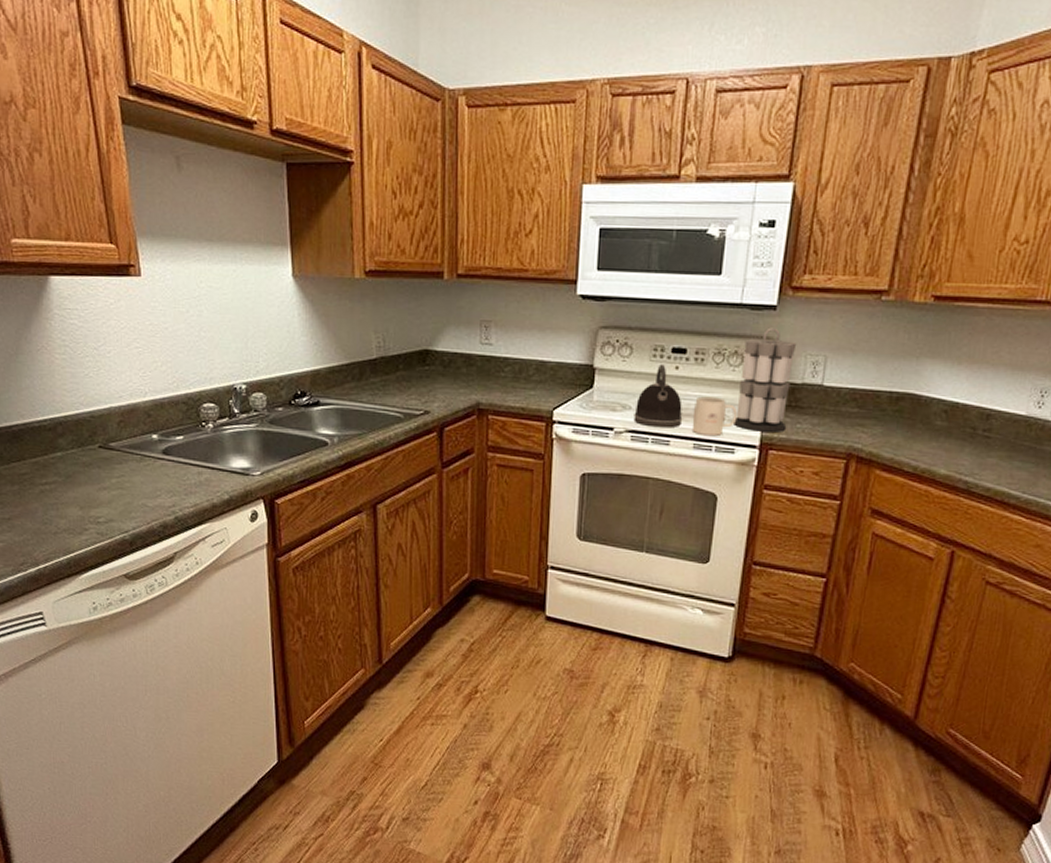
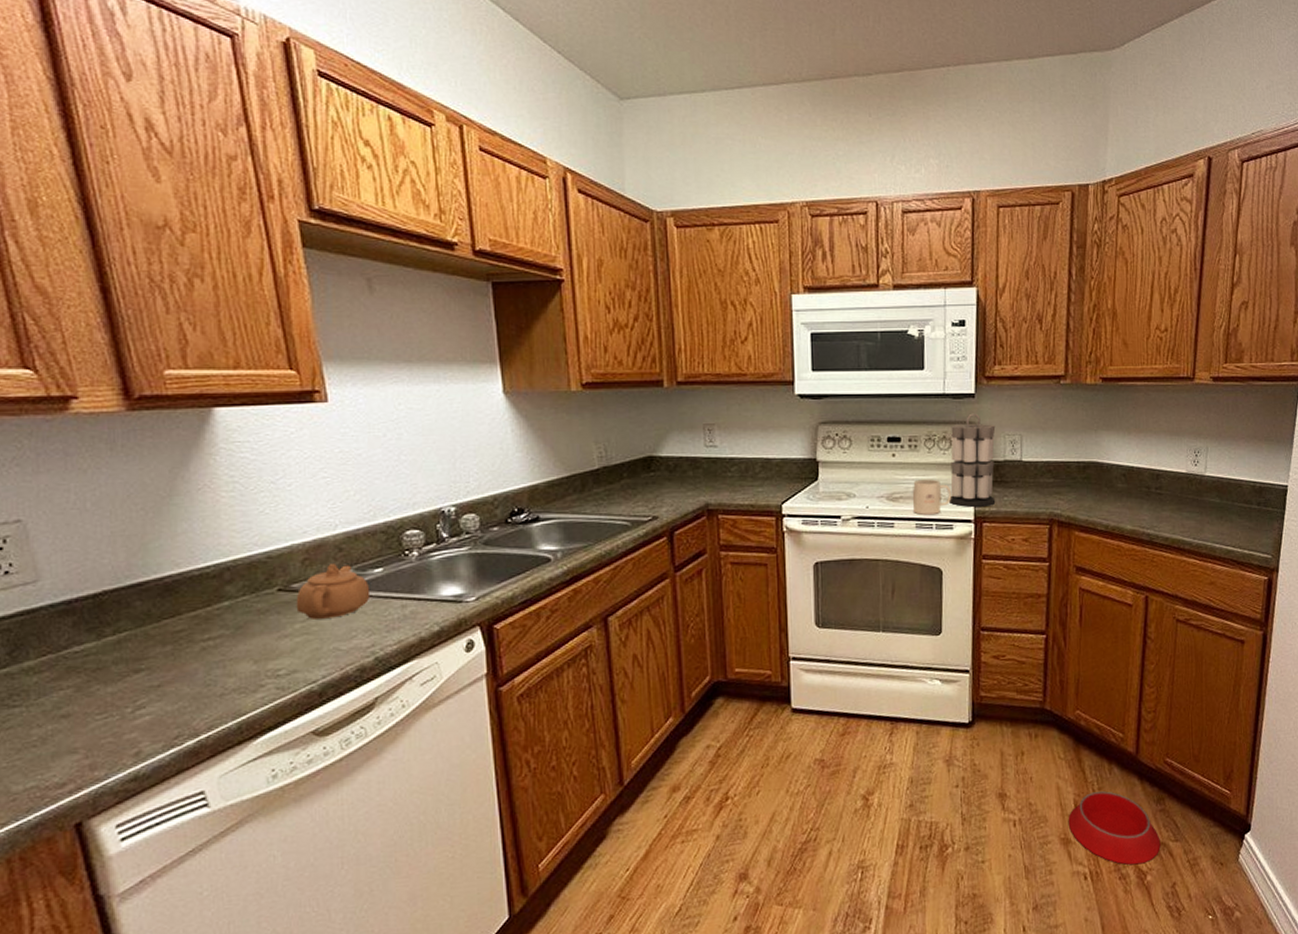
teapot: none [113,428,173,477] -> present [296,564,371,619]
kettle: present [633,363,683,428] -> none [858,452,904,512]
pet bowl: none [825,750,929,832] -> present [1068,791,1161,865]

